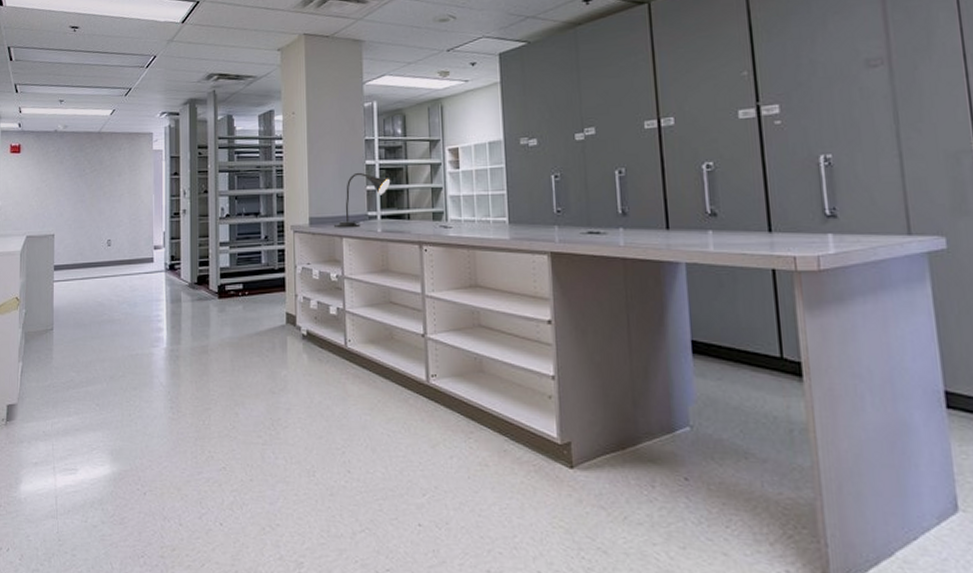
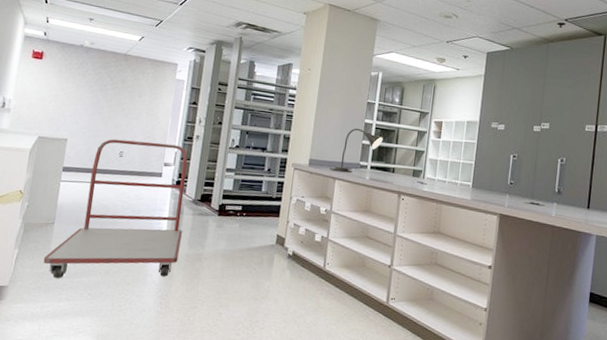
hand truck: none [47,223,183,391] -> present [43,139,188,279]

